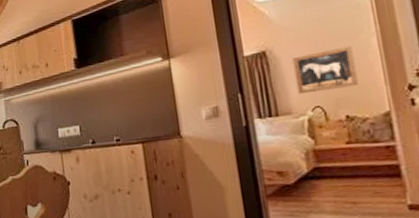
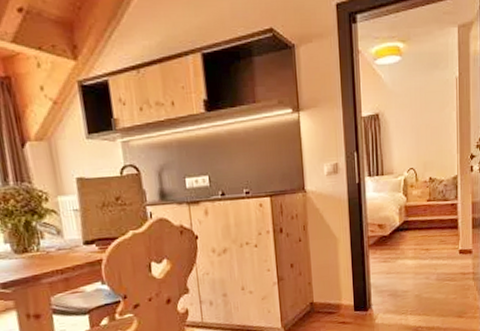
wall art: present [292,45,358,95] -> none [398,116,440,157]

